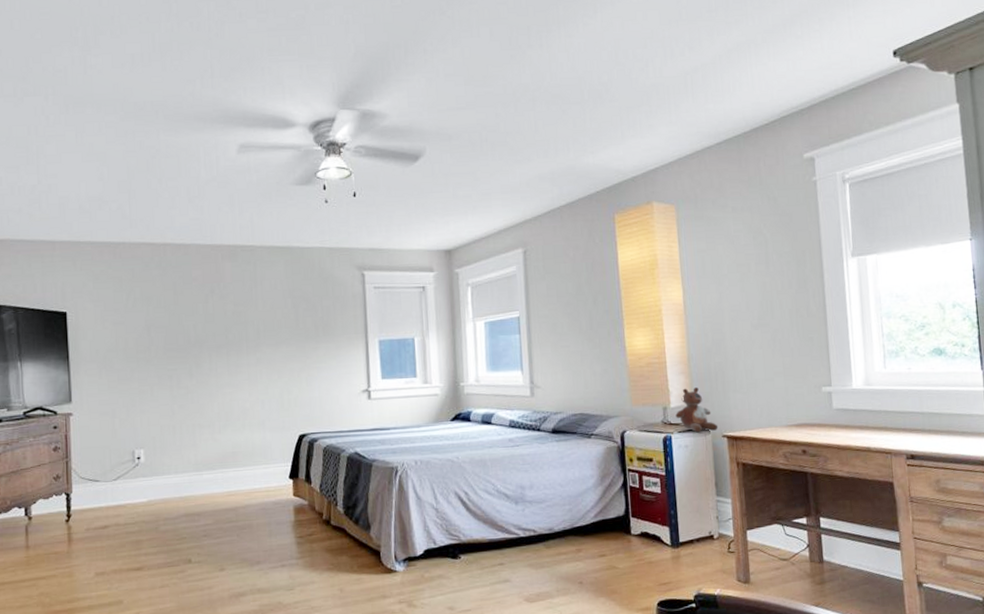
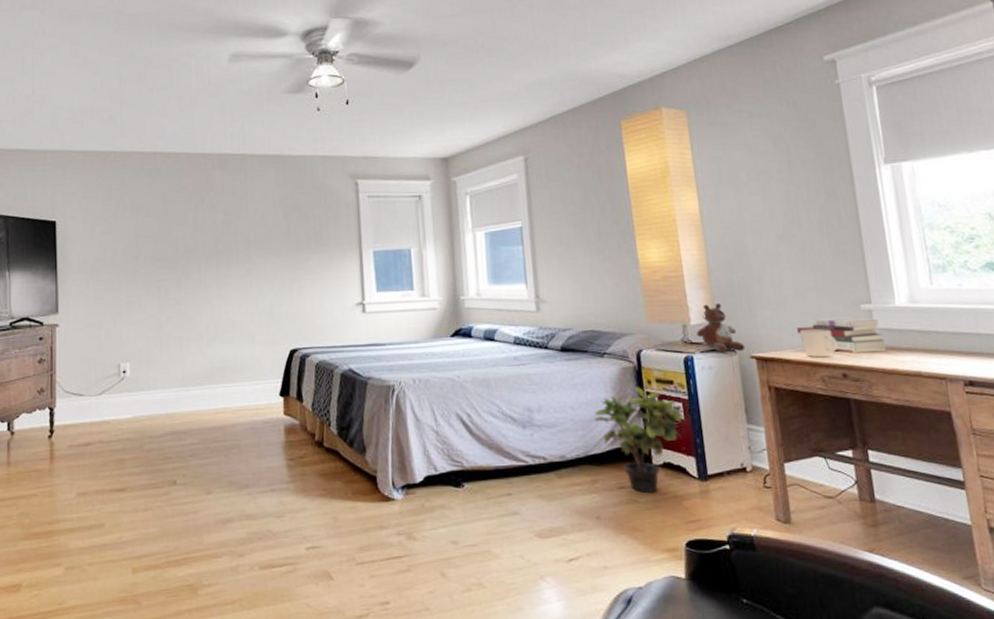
potted plant: none [580,465,661,560] -> present [594,387,685,493]
books: none [765,398,842,432] -> present [797,317,886,354]
mug: none [767,410,800,436] -> present [800,329,838,358]

